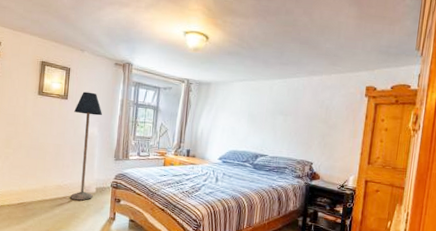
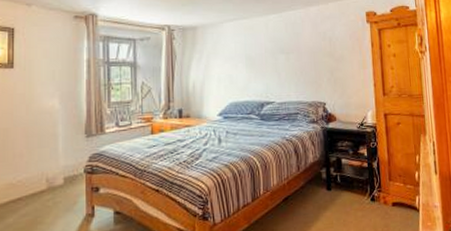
floor lamp: present [70,91,103,201] -> none [24,55,64,200]

